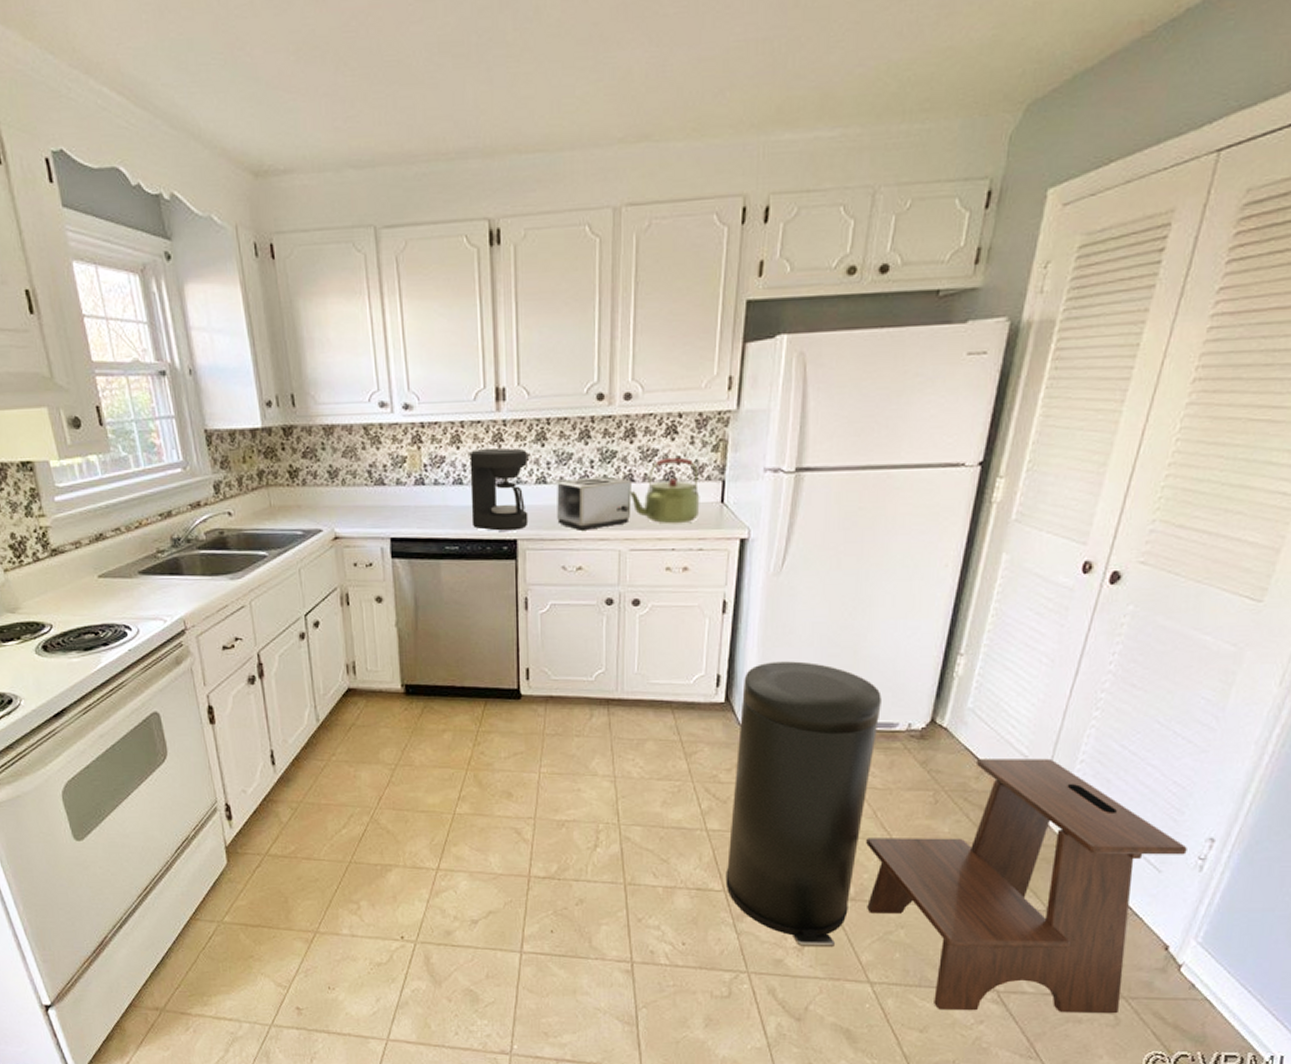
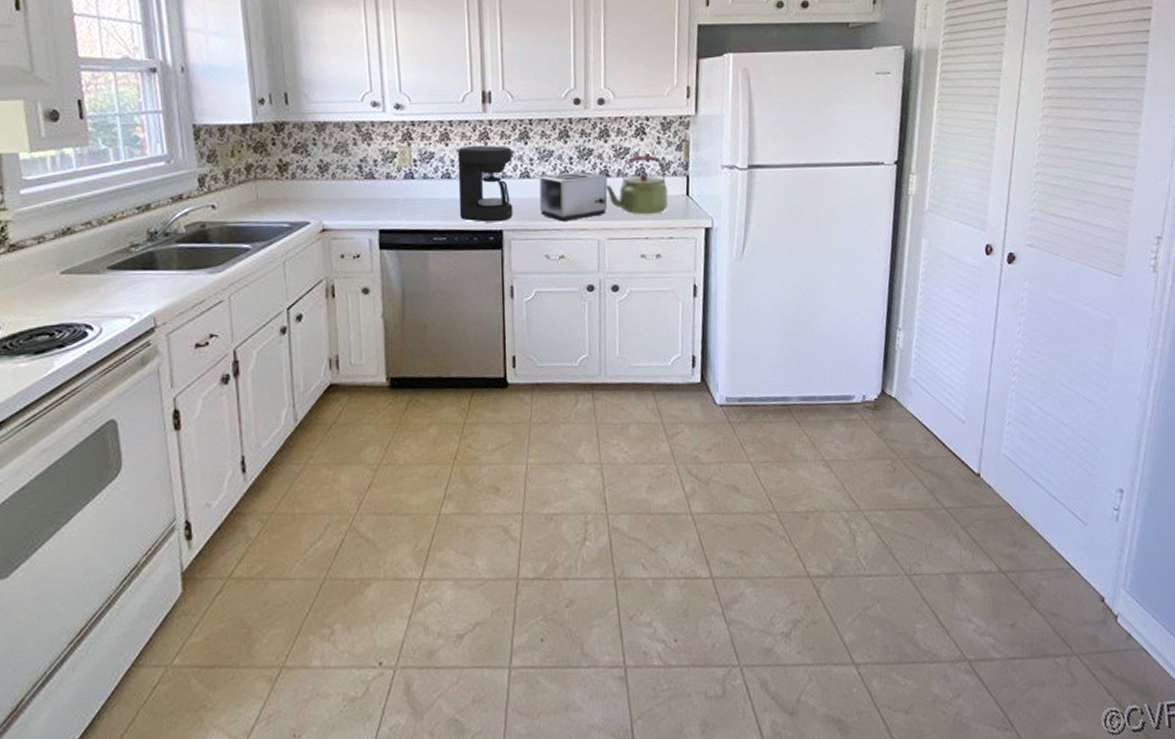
pedal bin: present [725,661,882,948] -> none [712,340,838,632]
step stool: present [866,758,1187,1014] -> none [838,422,1104,687]

